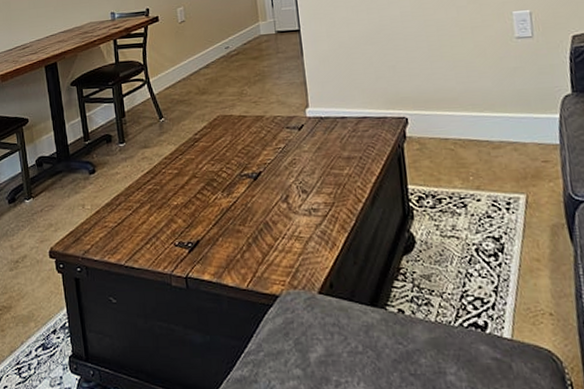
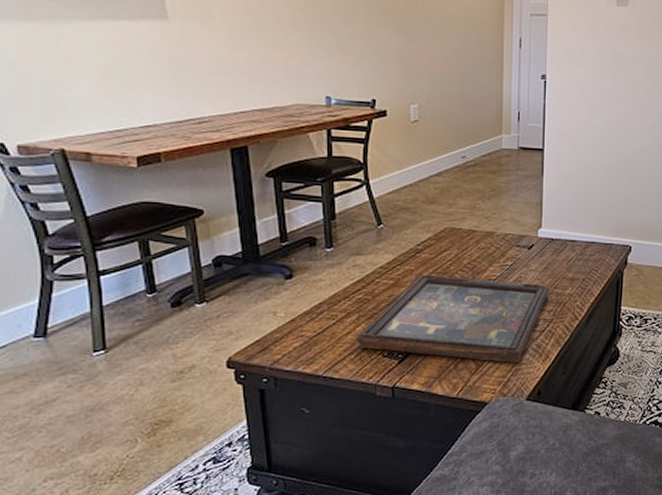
decorative tray: none [150,162,326,252] -> present [357,274,548,363]

